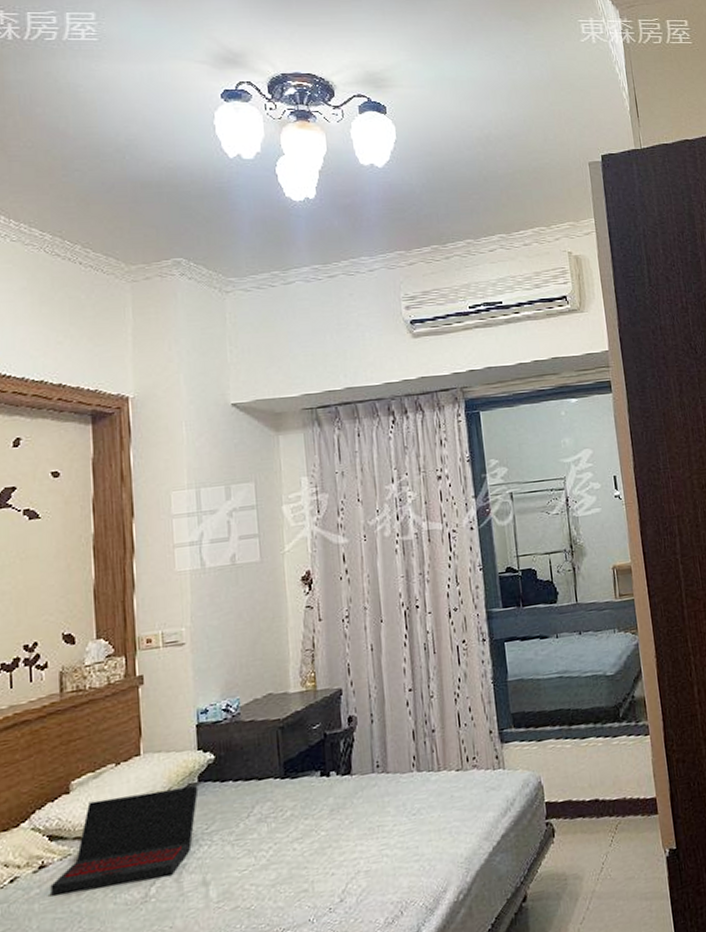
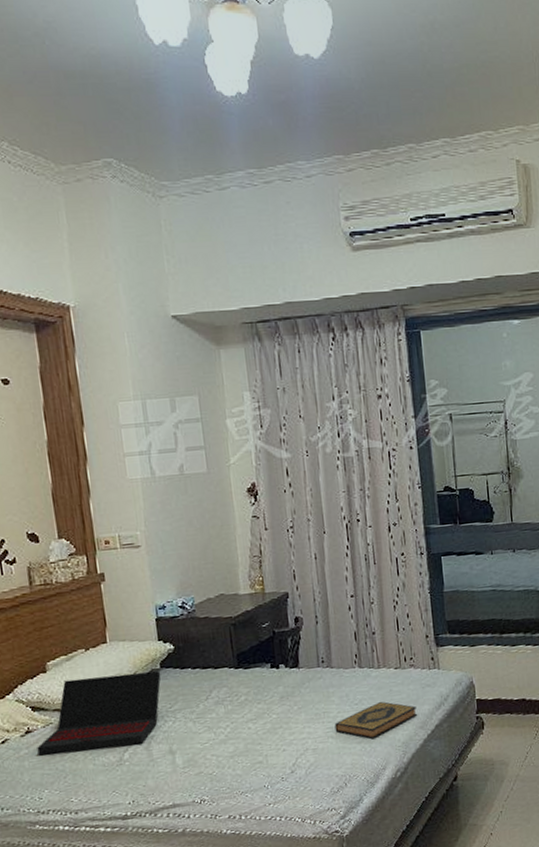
hardback book: none [390,809,481,856] -> present [334,701,417,739]

